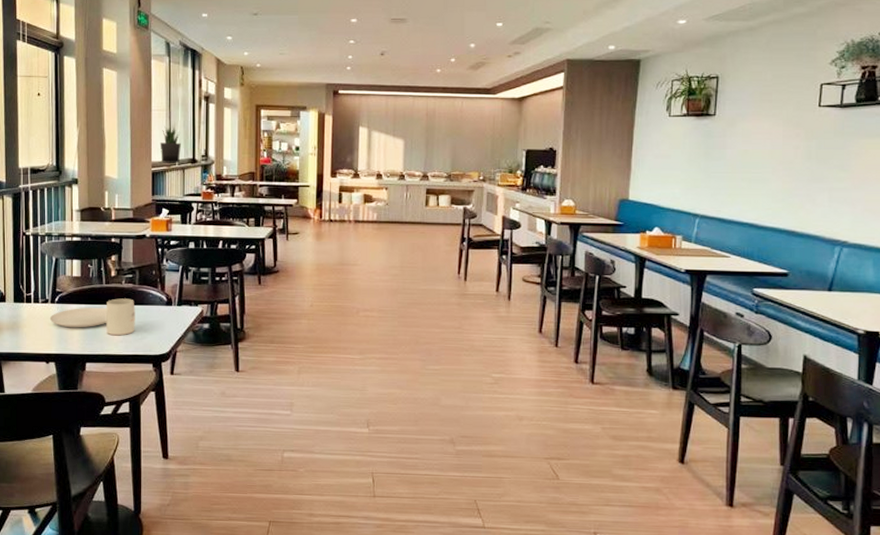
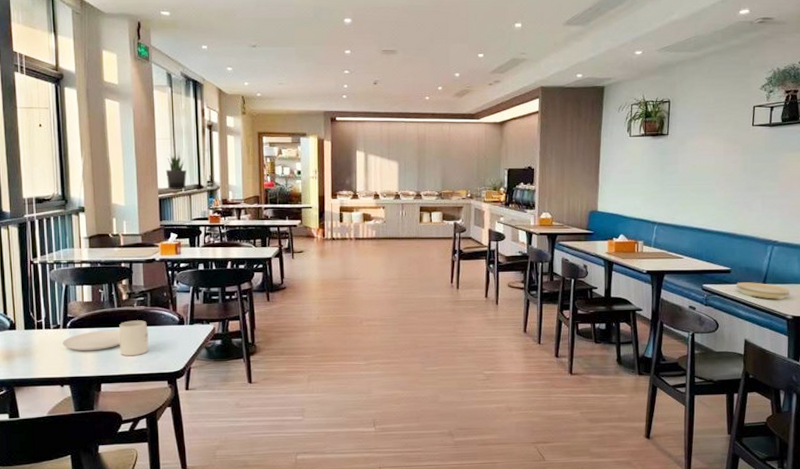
plate: none [794,288,863,310] -> present [736,282,790,299]

